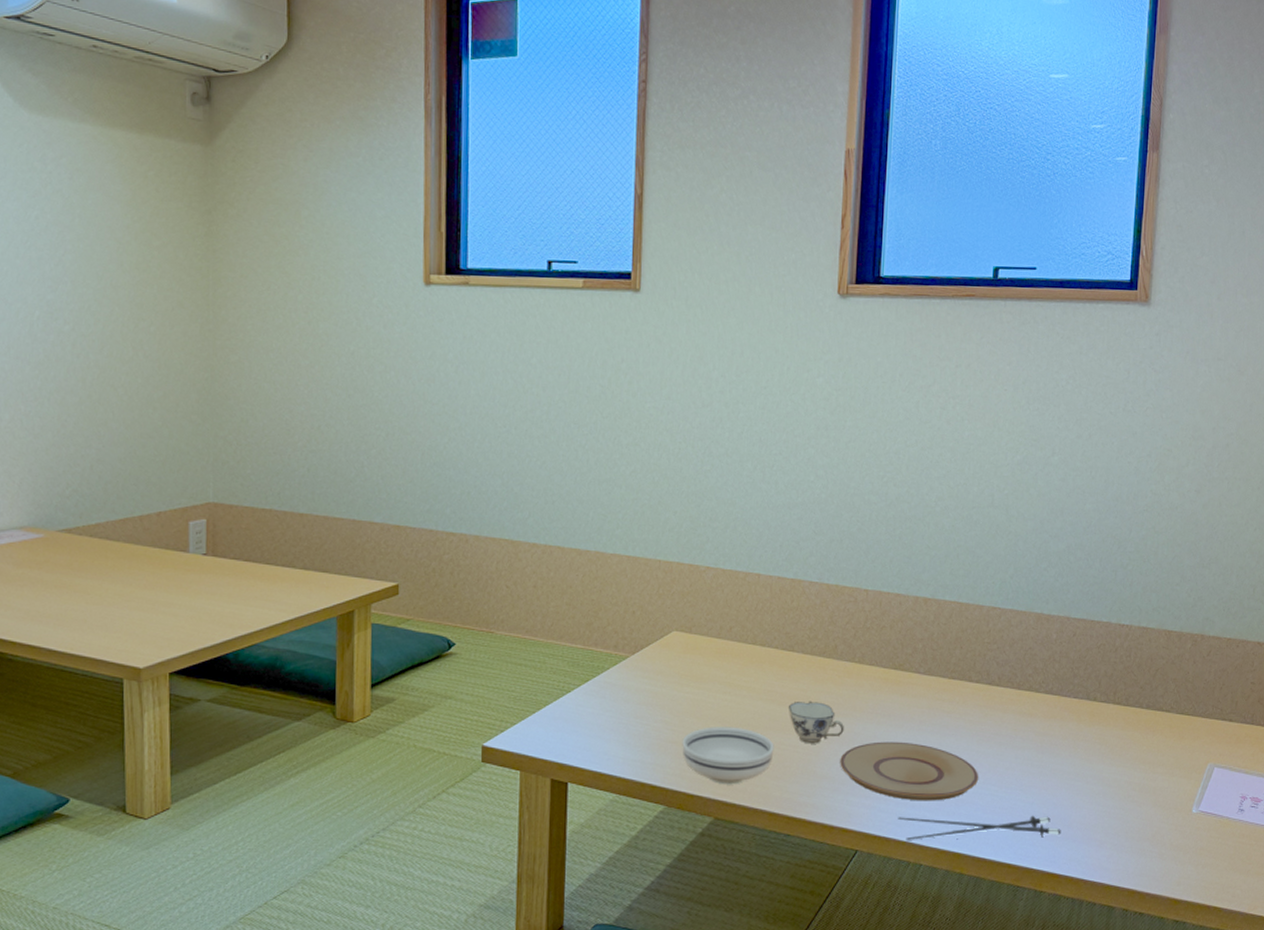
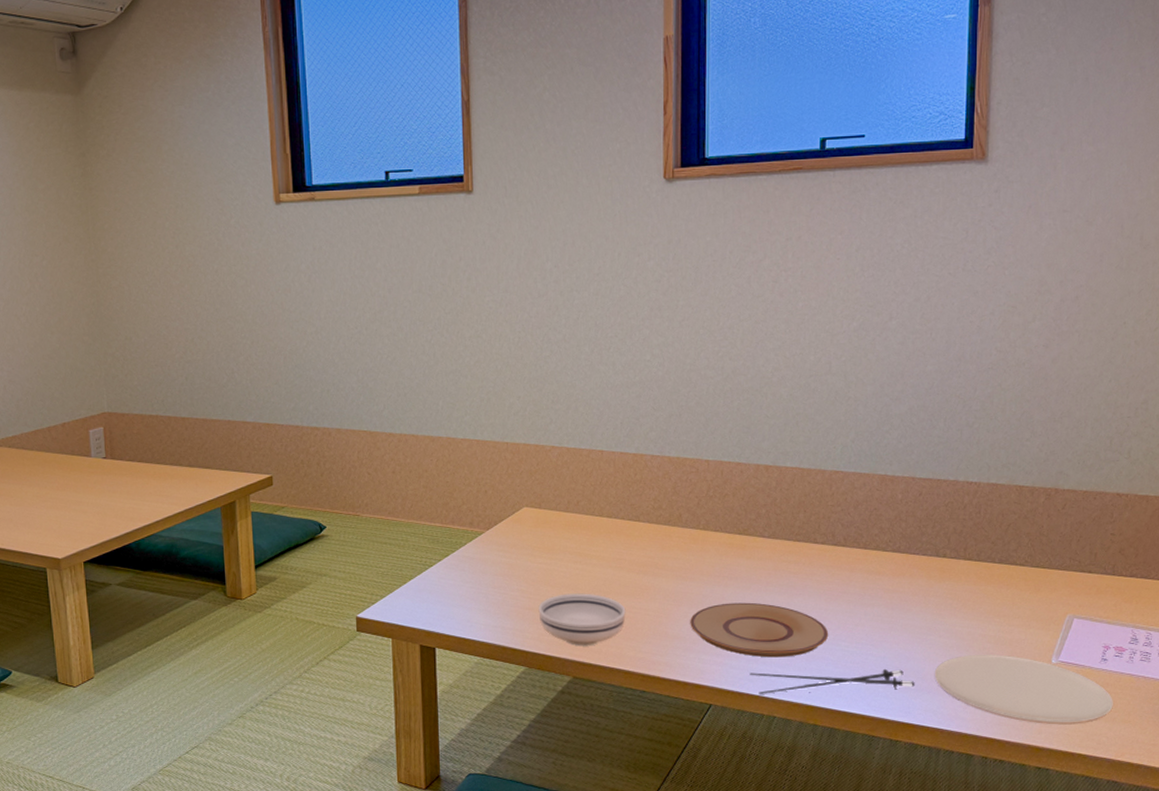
teacup: present [788,701,845,744] -> none [637,567,694,607]
plate: none [1080,803,1248,877] -> present [934,655,1113,725]

